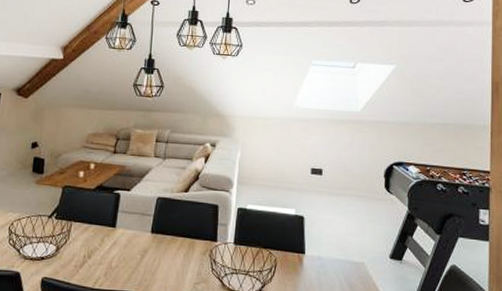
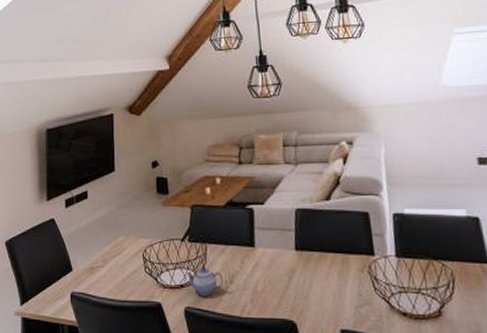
teapot: none [48,241,83,268] -> present [186,266,224,295]

